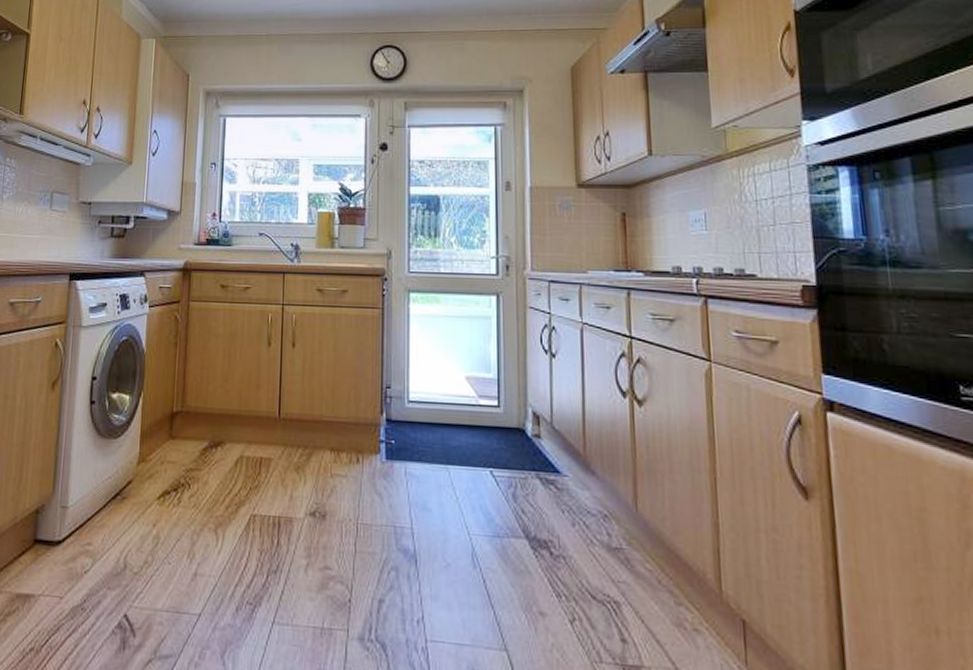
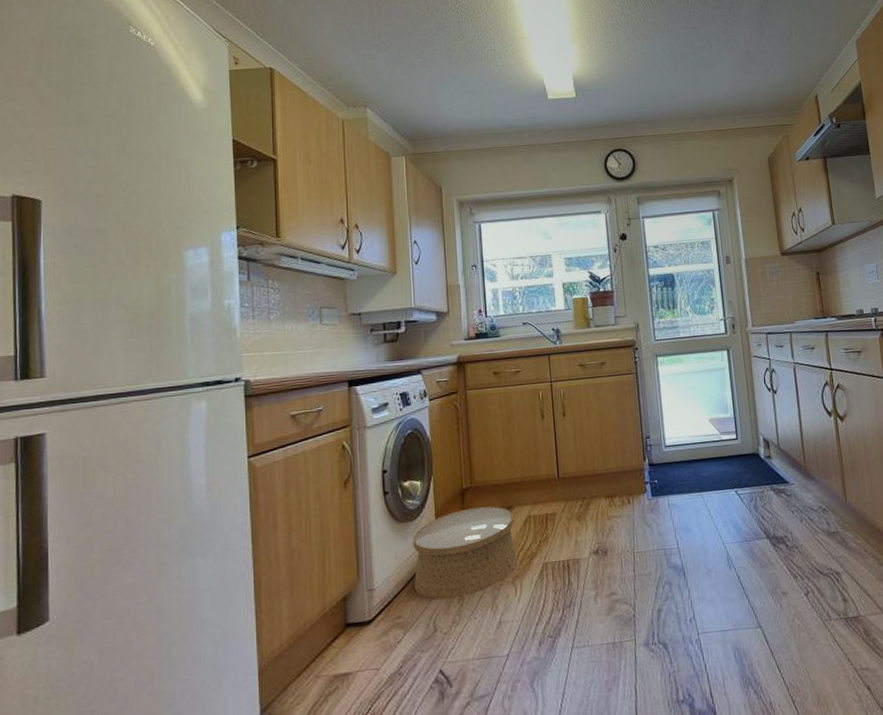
woven basket: none [109,435,225,535] -> present [412,506,518,599]

